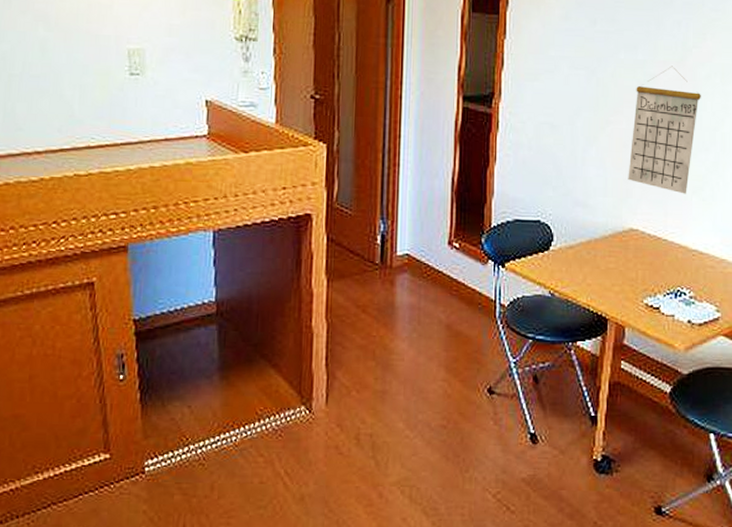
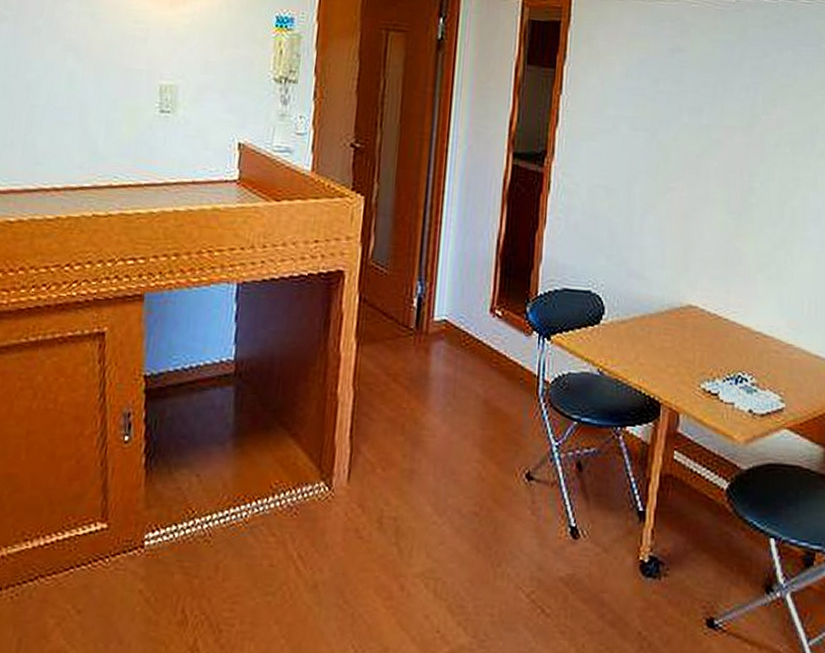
calendar: present [628,66,701,194] -> none [688,132,769,271]

